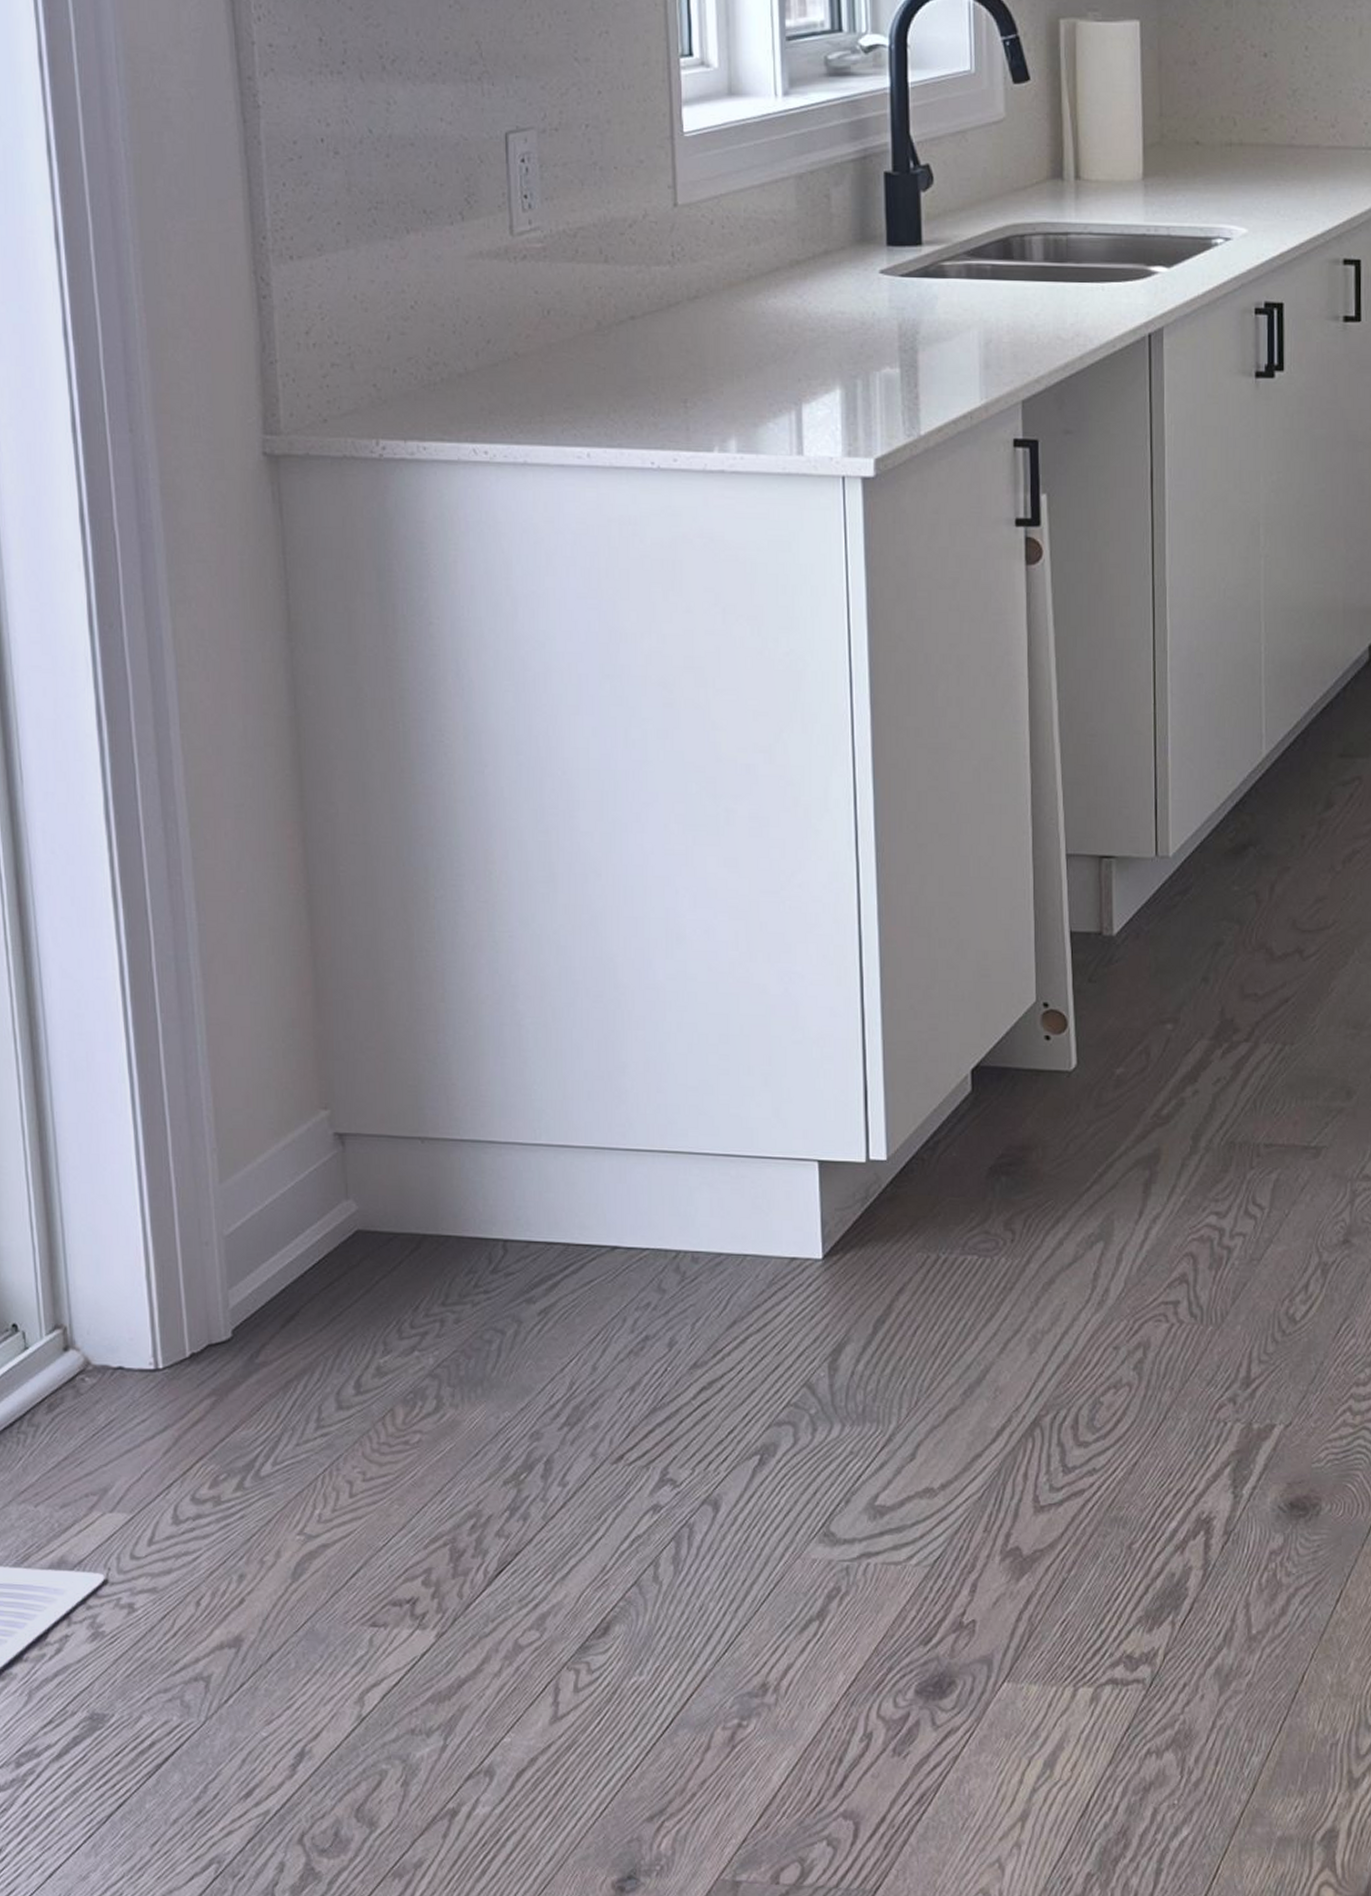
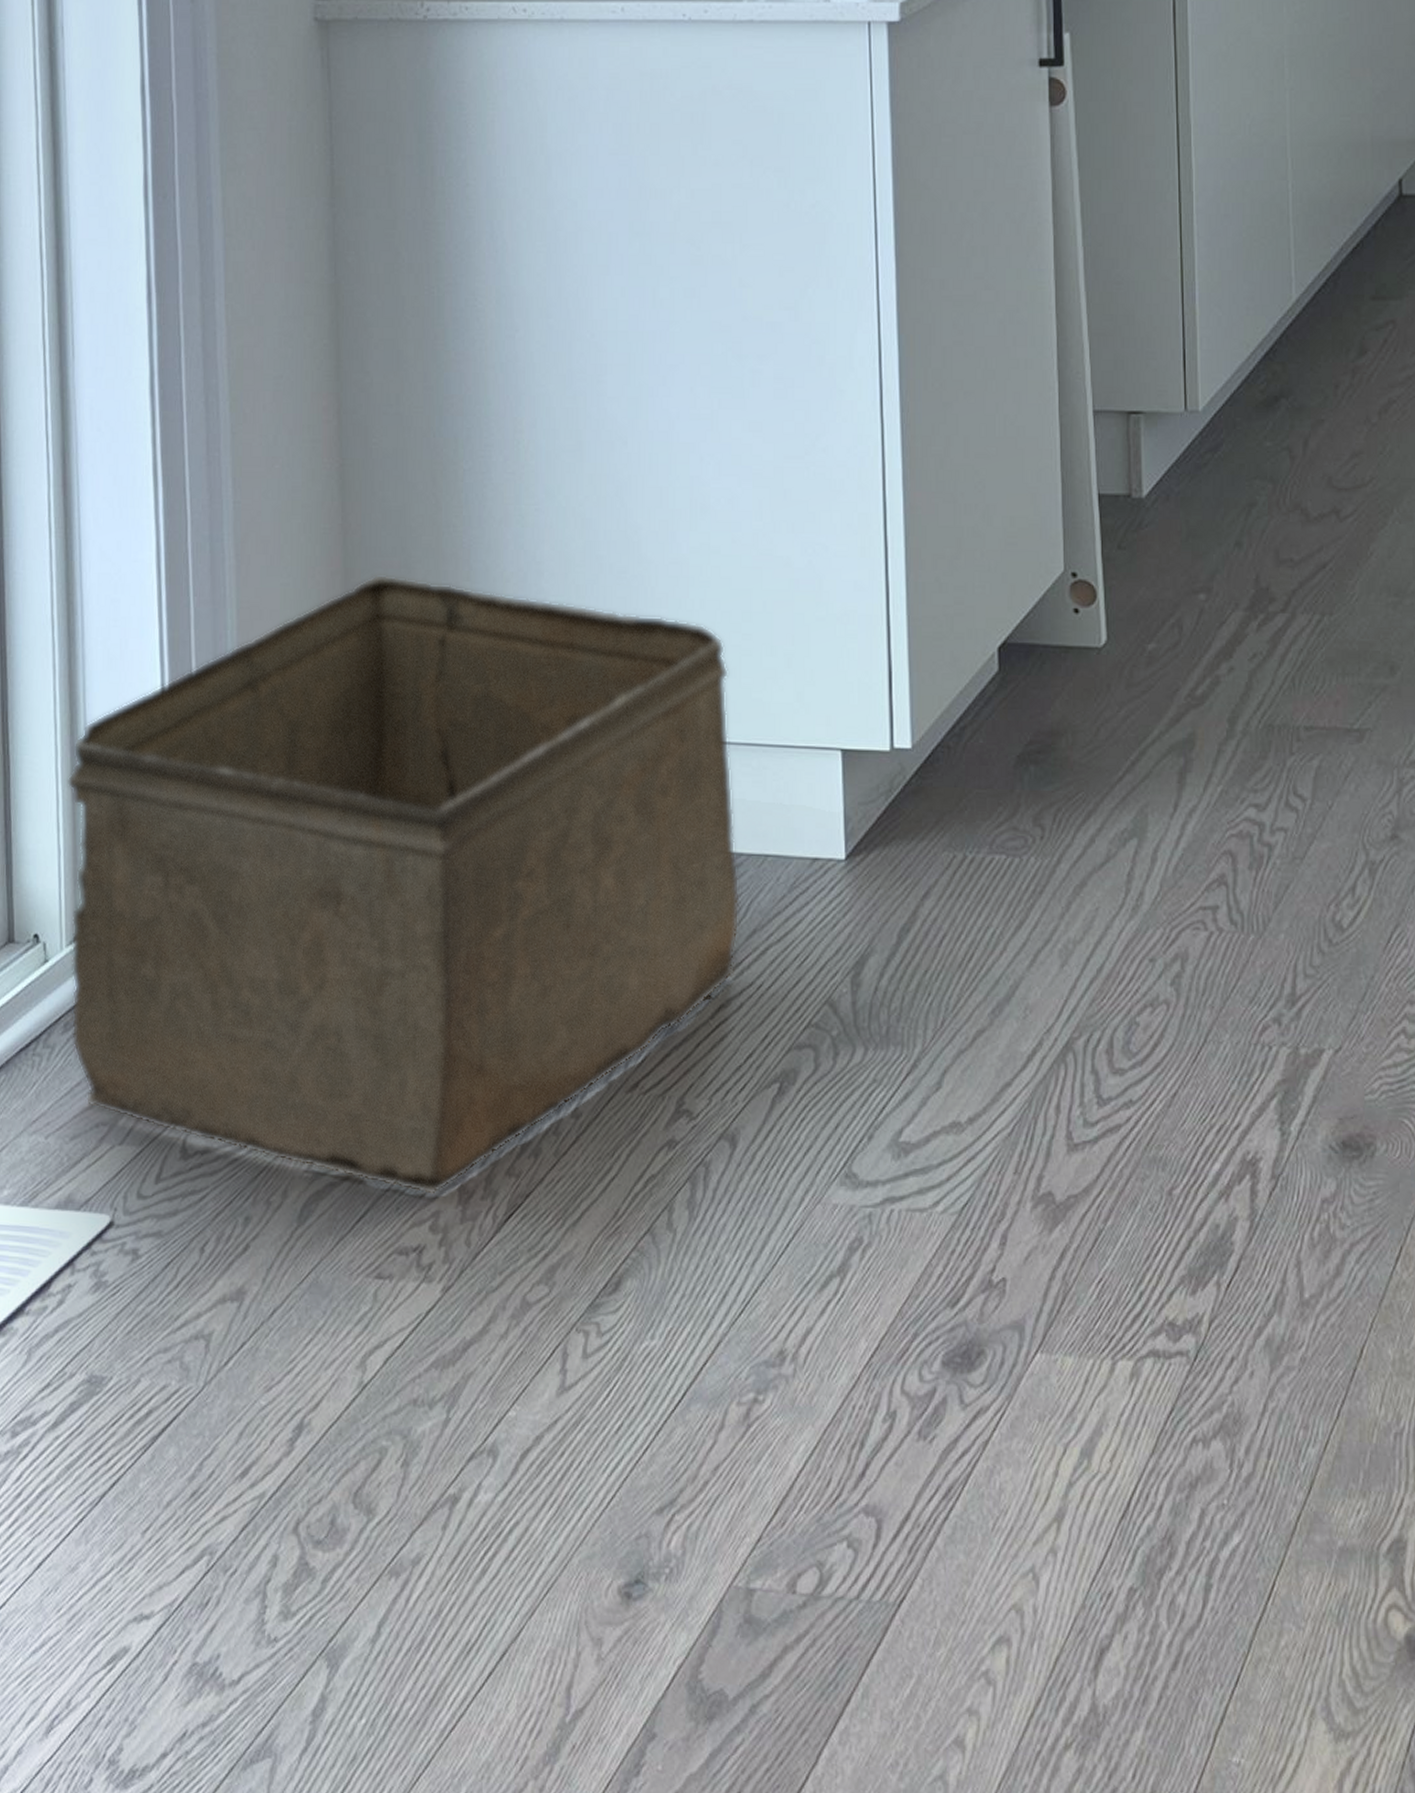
storage bin: none [38,994,720,1555] -> present [67,574,740,1196]

